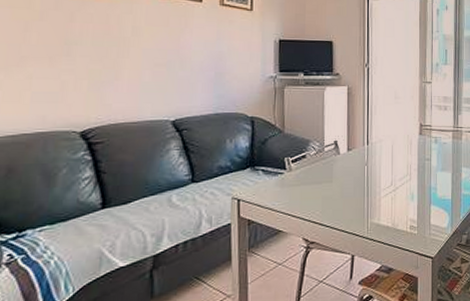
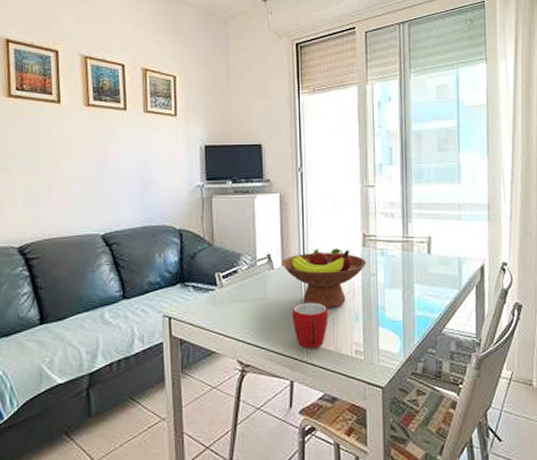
fruit bowl: none [346,136,423,190] -> present [281,248,367,309]
mug: none [355,184,388,226] -> present [292,302,329,349]

